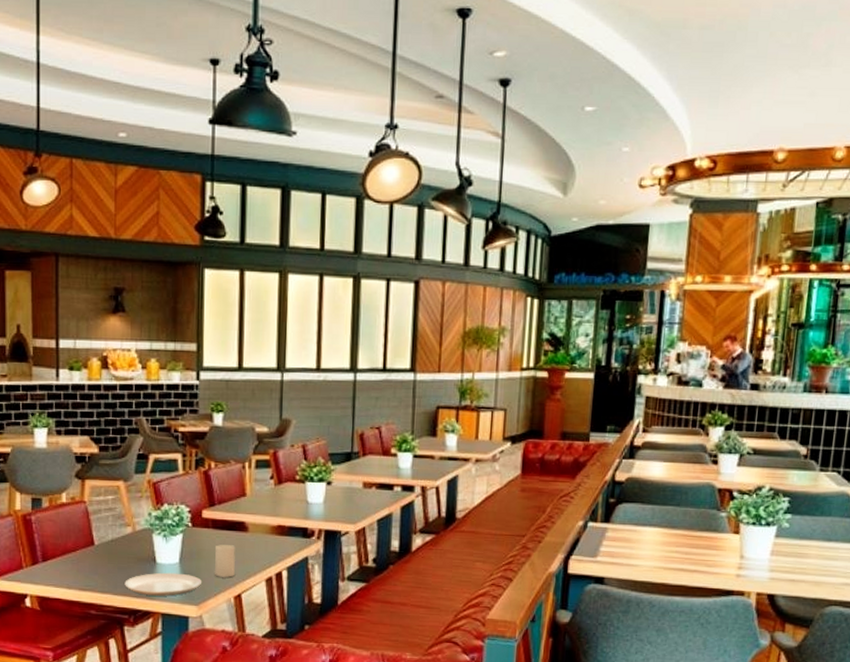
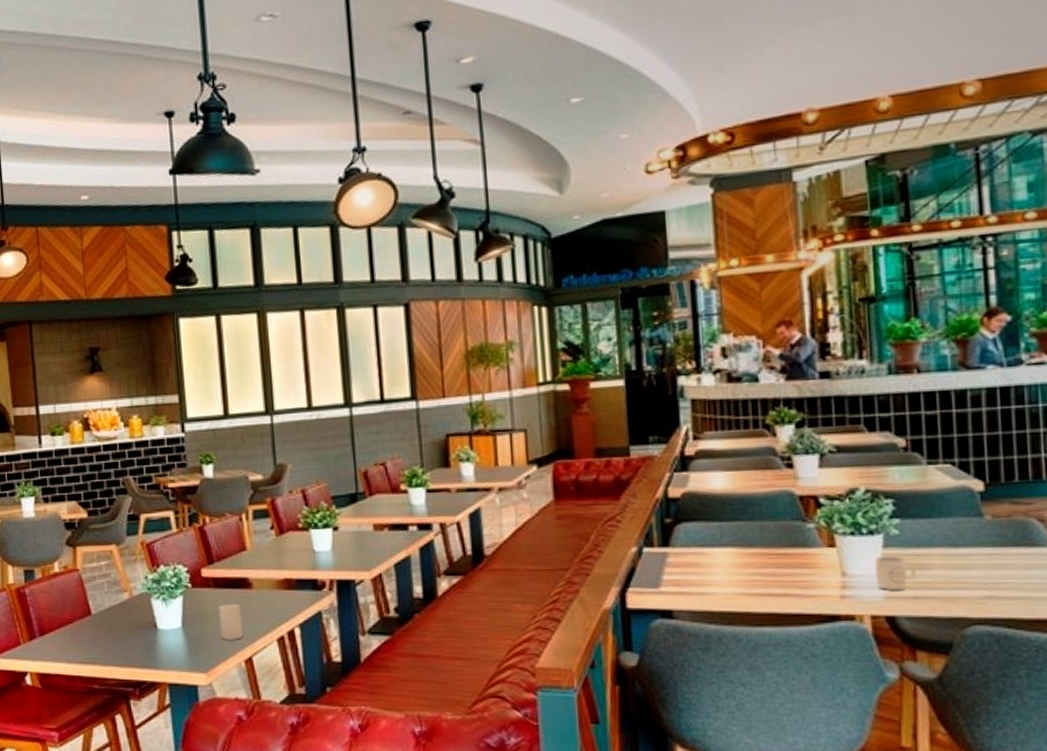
plate: present [125,572,202,596] -> none [126,638,209,665]
mug: none [765,544,796,574] -> present [874,556,916,591]

